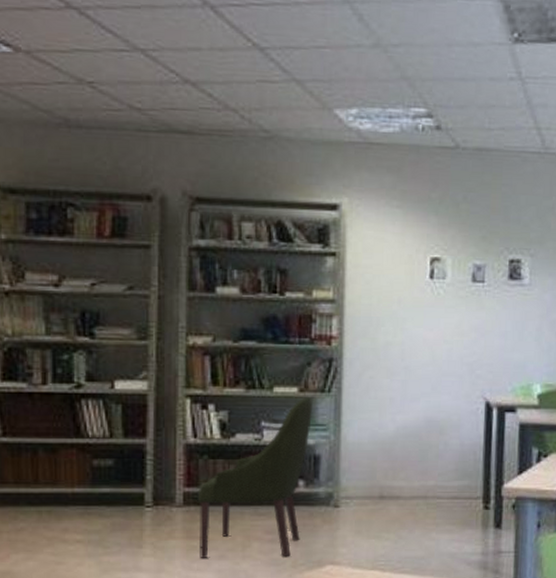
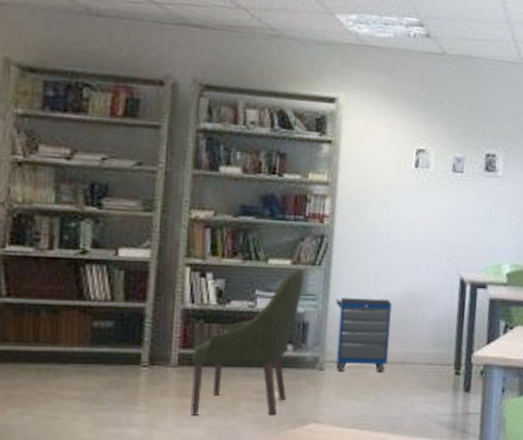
cabinet: none [348,426,410,509] -> present [335,298,392,373]

